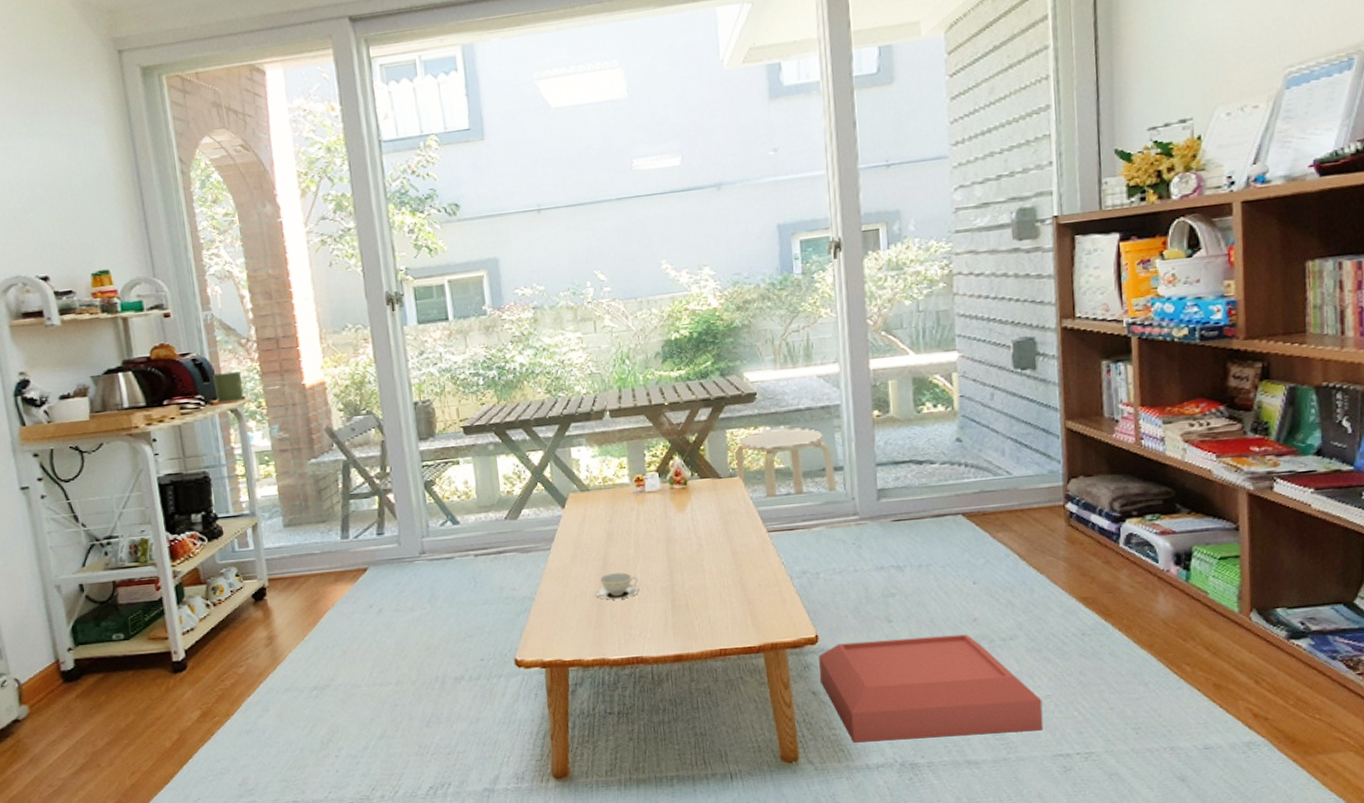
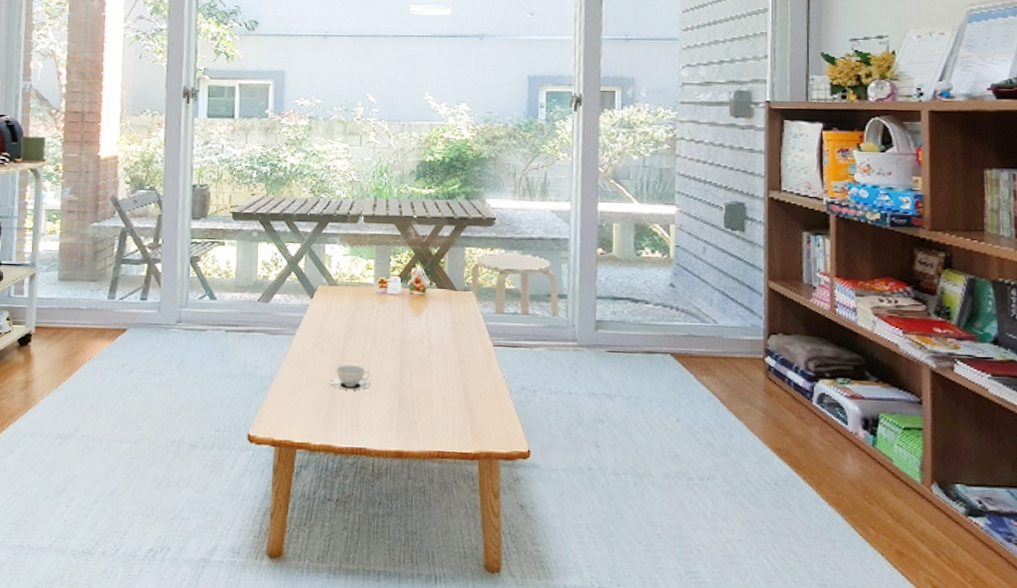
seat cushion: present [819,634,1044,743] -> none [528,461,734,574]

